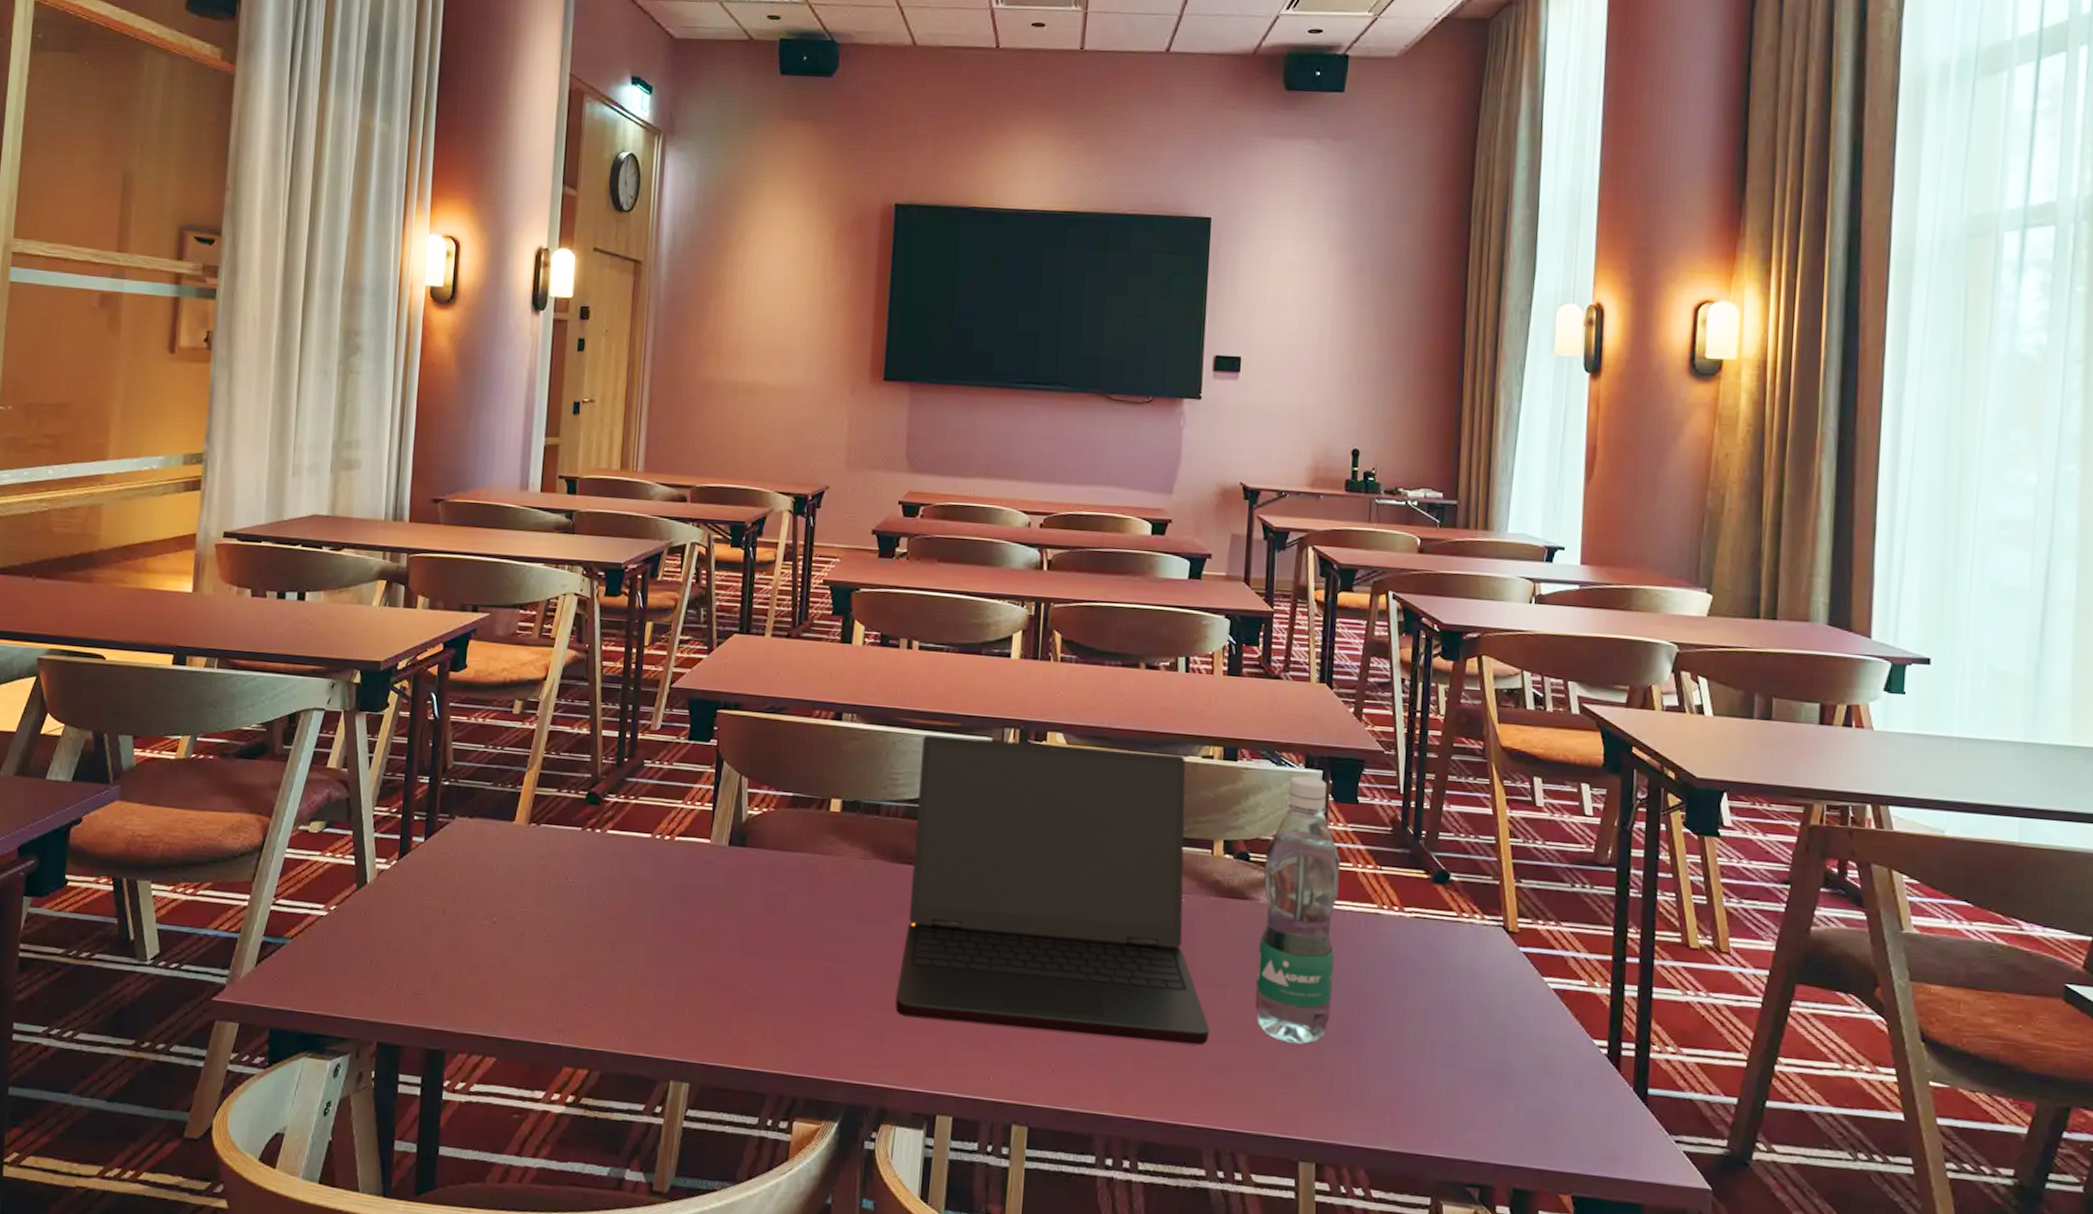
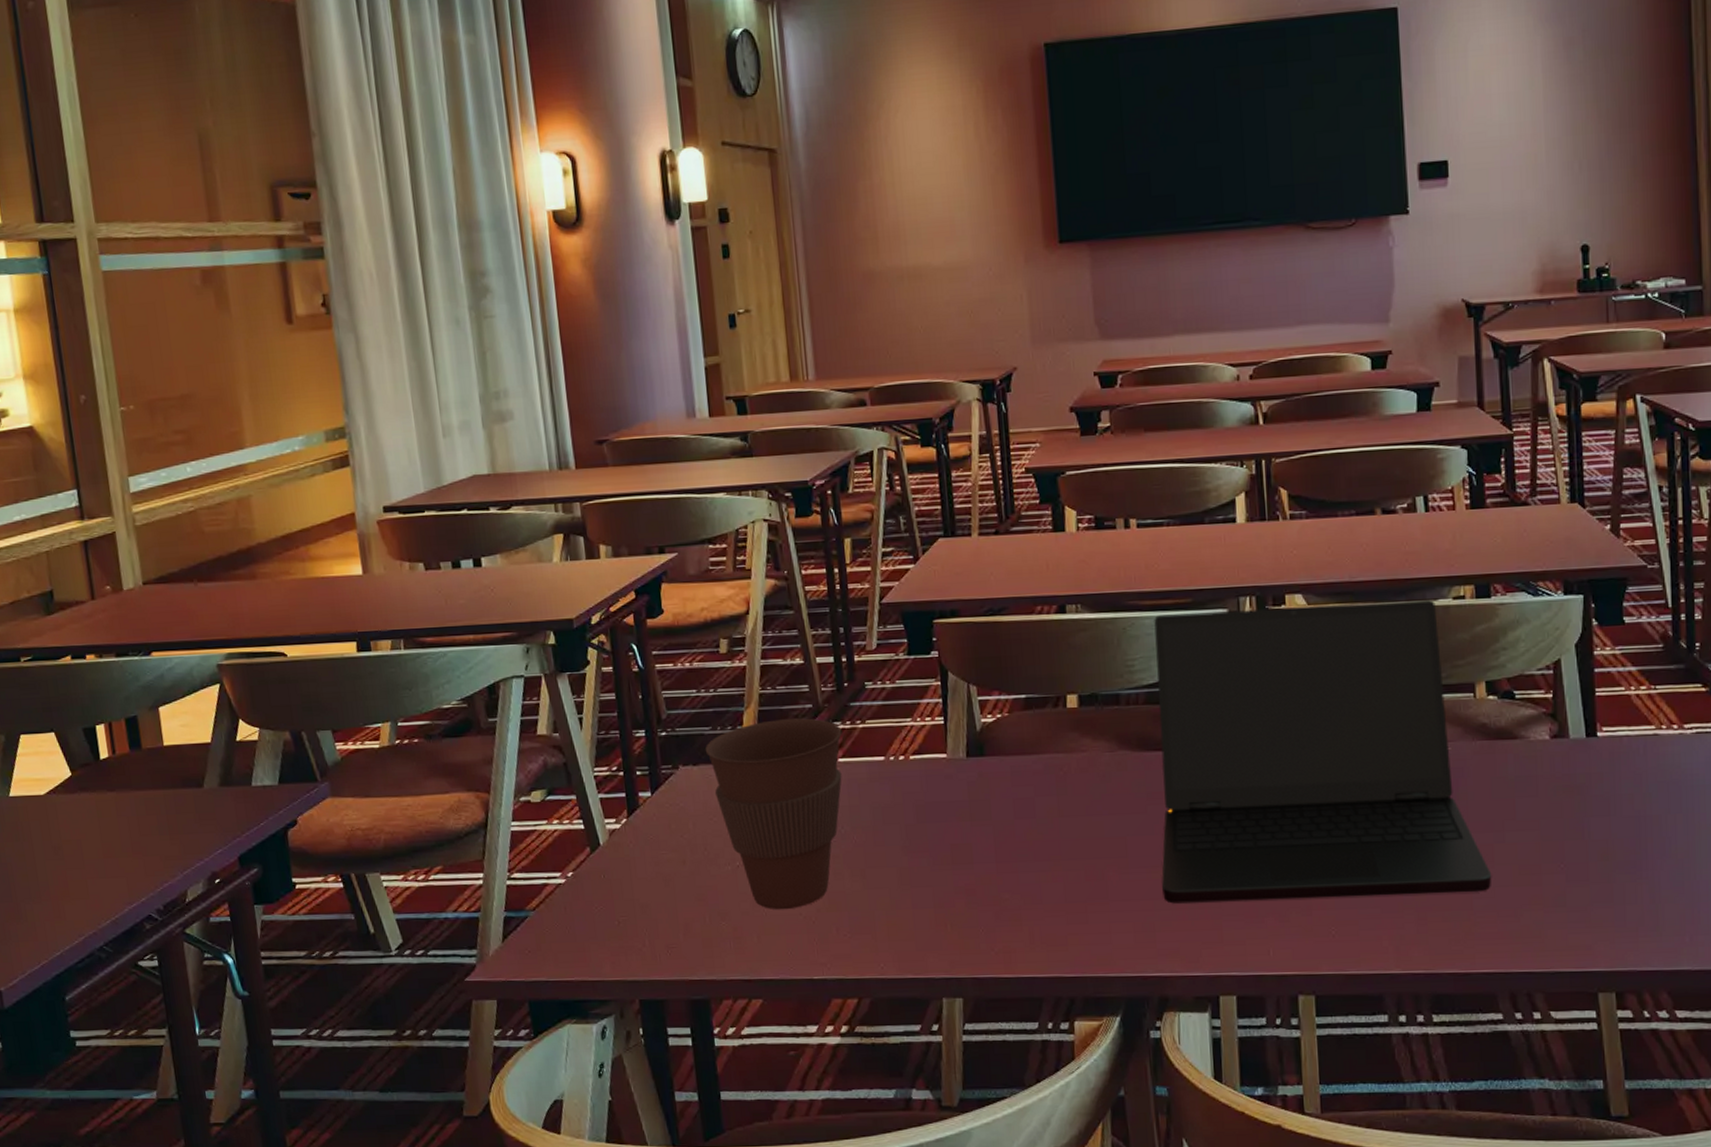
cup: none [483,784,615,972] -> present [705,718,842,910]
bottle: present [1255,776,1341,1045] -> none [1531,603,1616,878]

